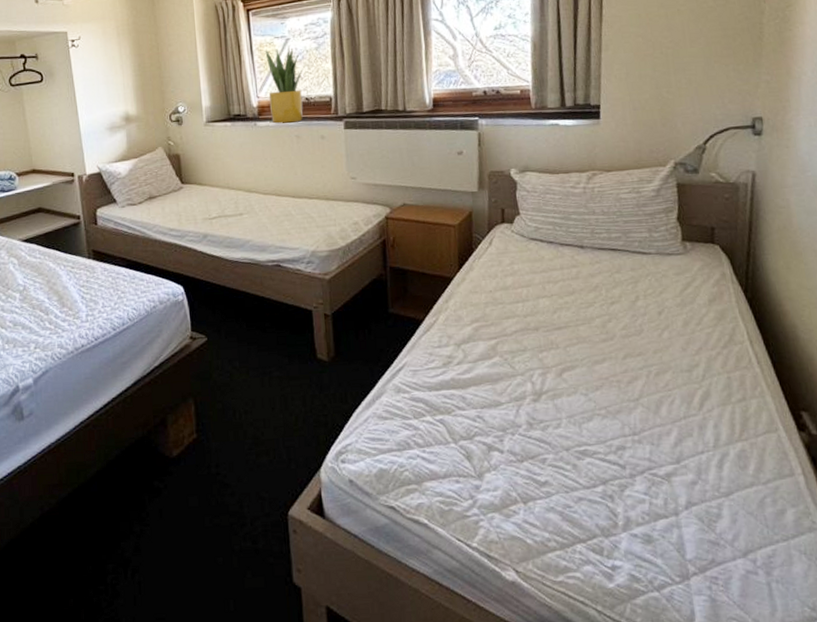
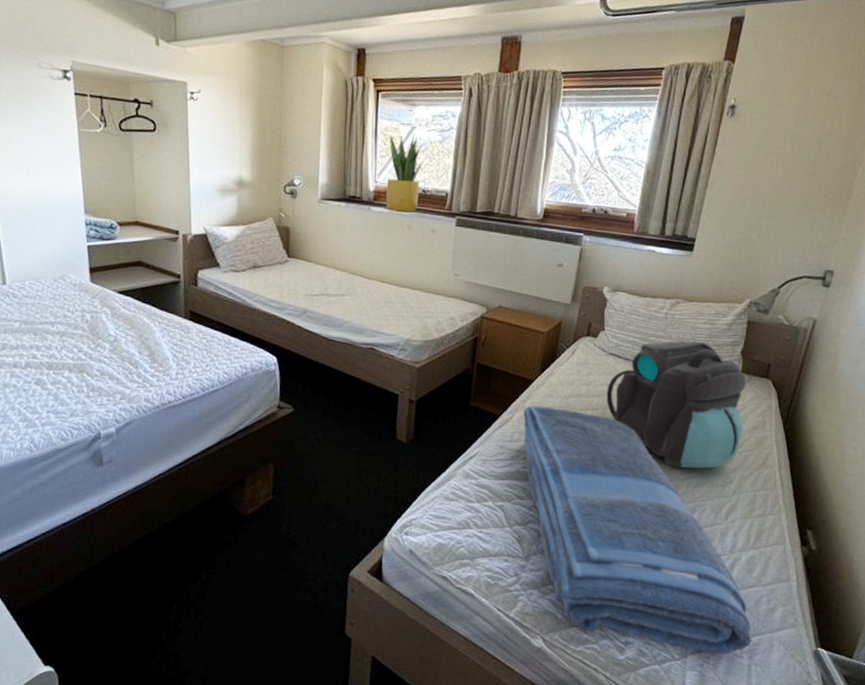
towel: none [447,304,765,573] -> present [523,406,752,655]
backpack: none [534,213,699,355] -> present [606,341,747,468]

